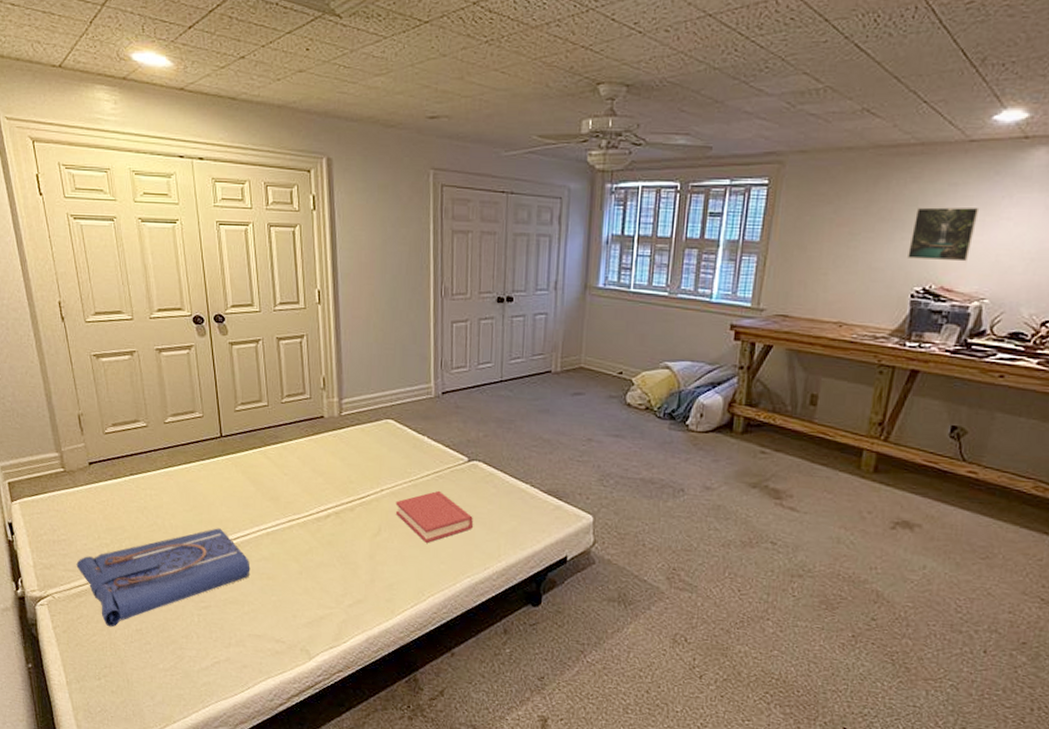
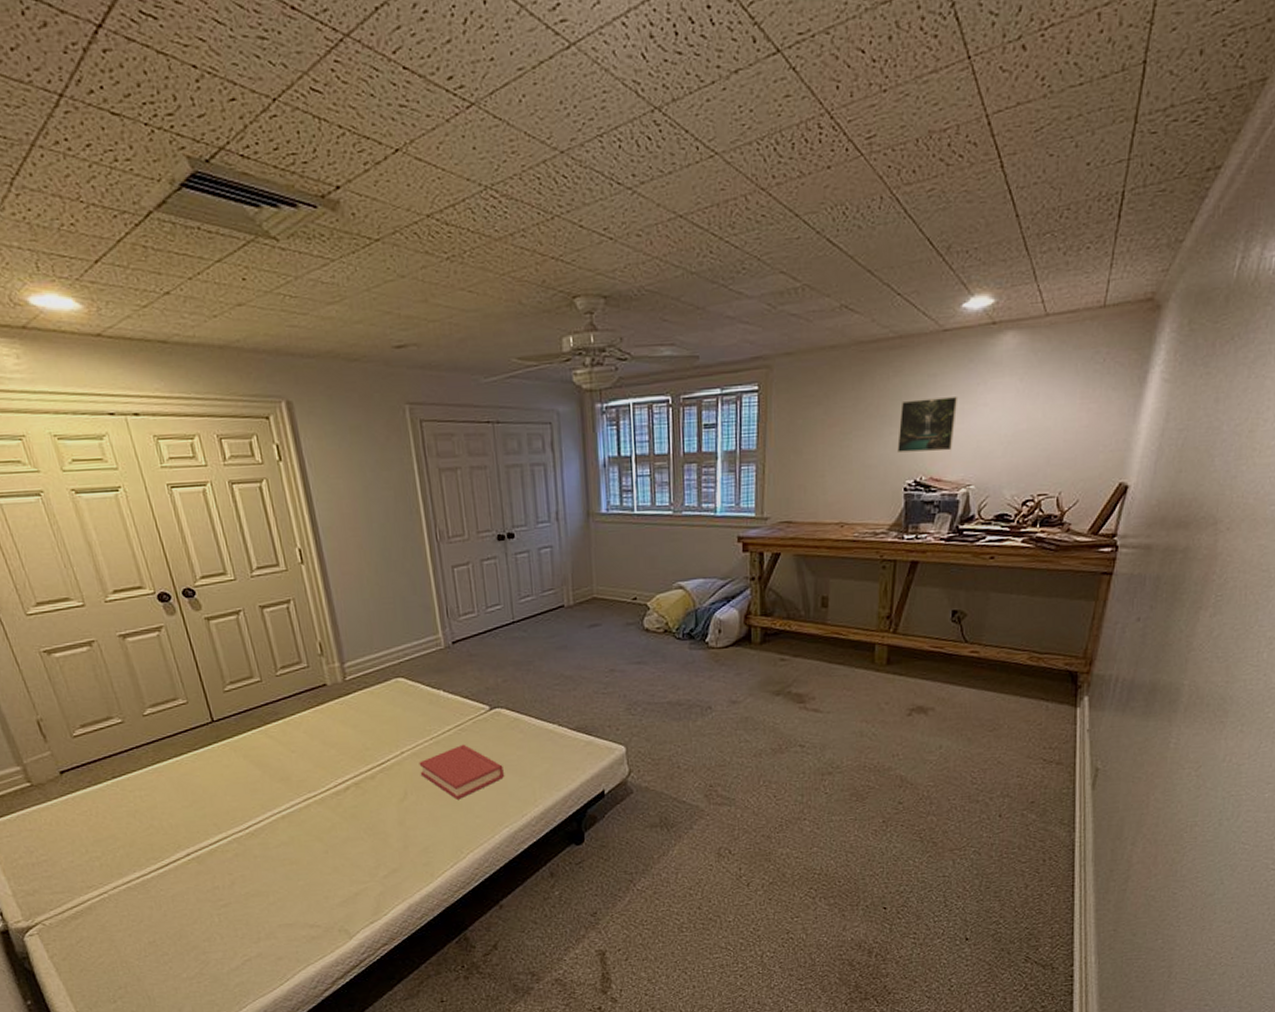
tote bag: present [76,528,251,628] -> none [64,820,270,945]

